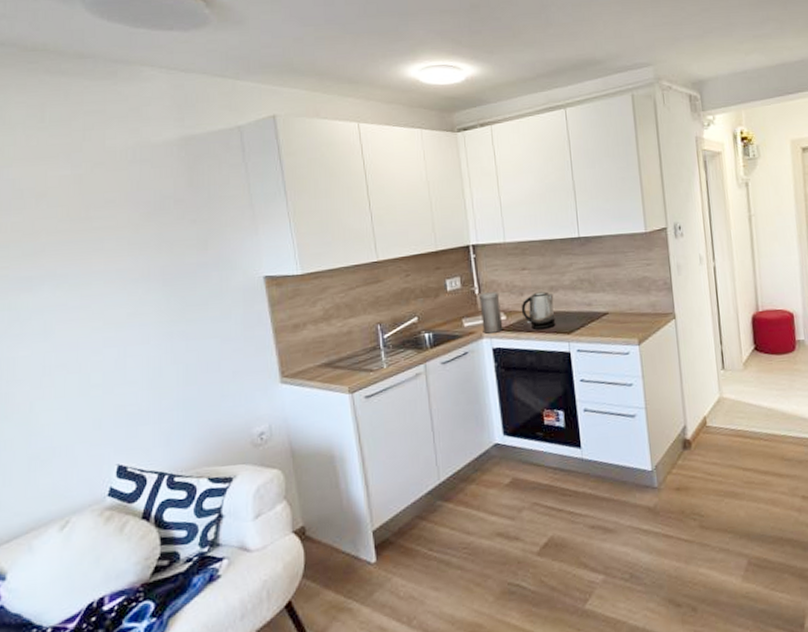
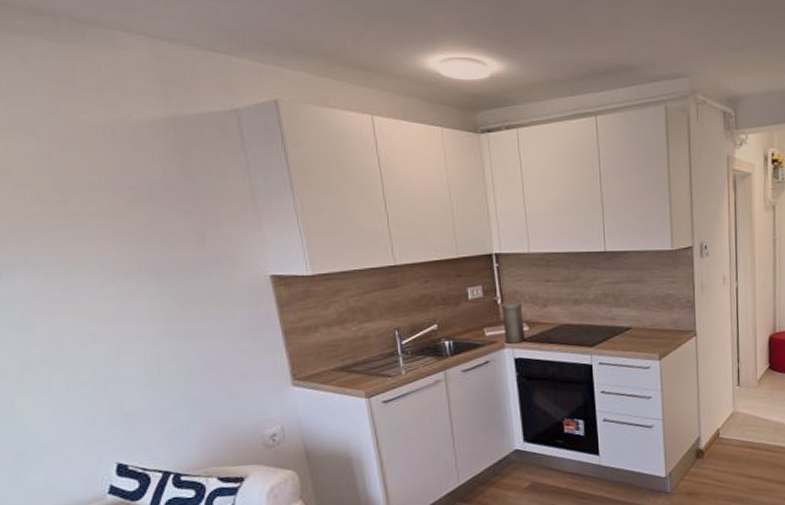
kettle: present [521,291,556,330] -> none [544,304,579,342]

